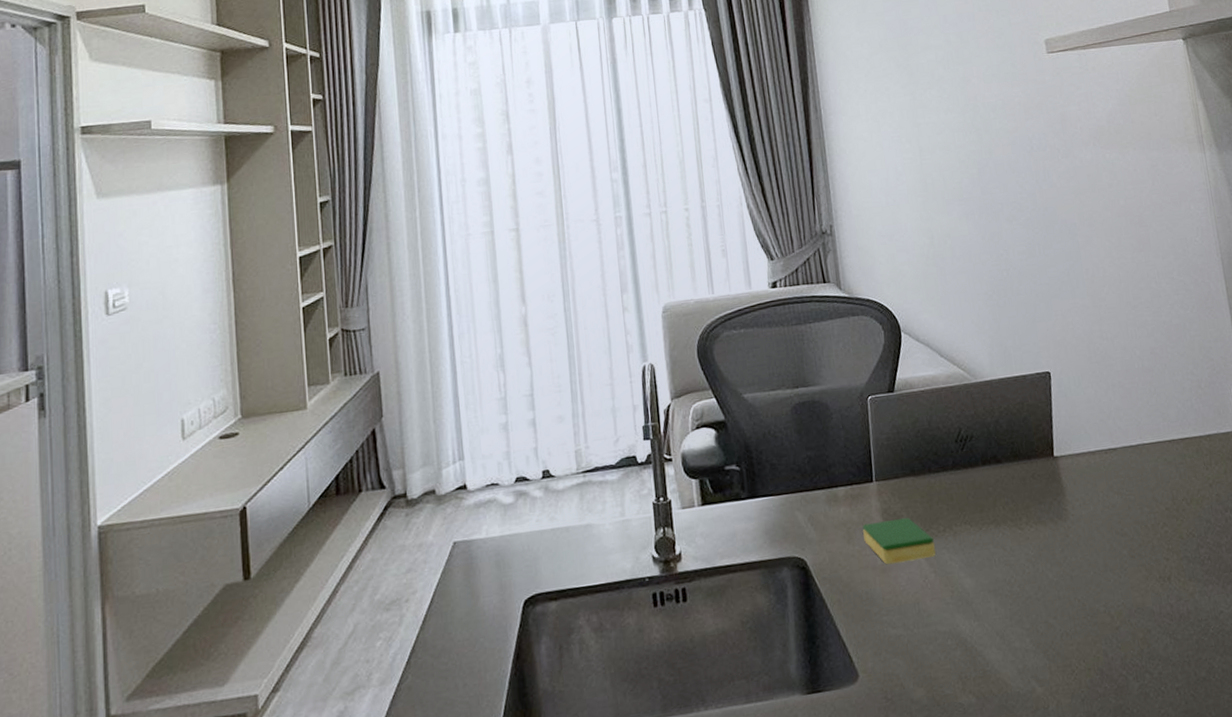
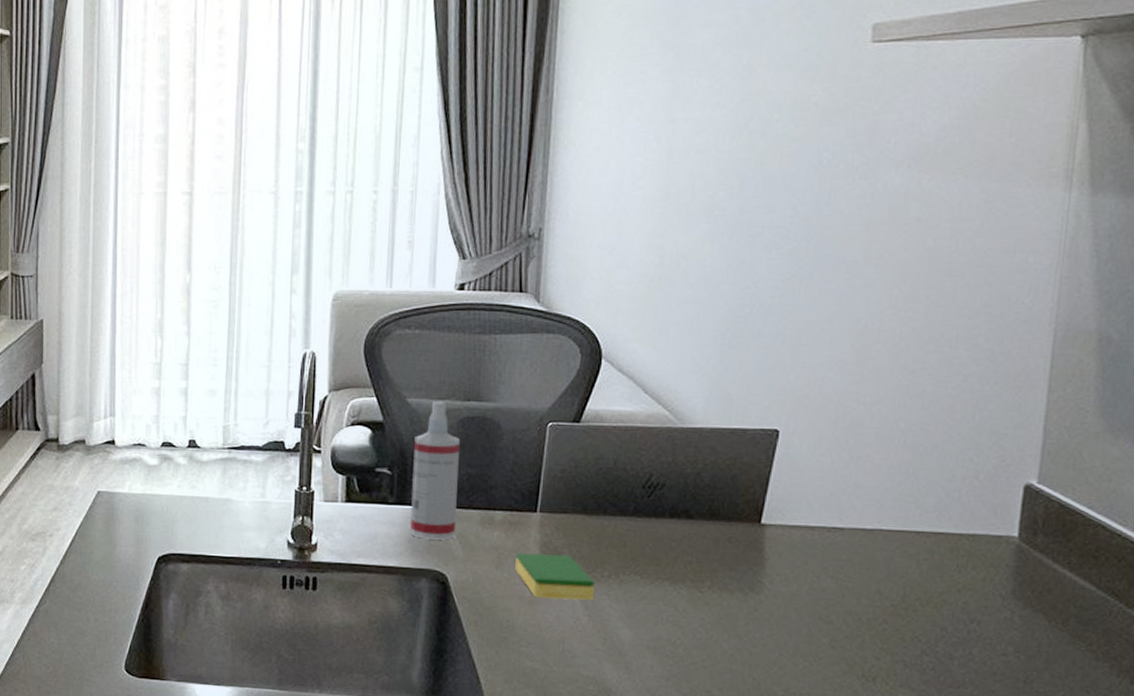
spray bottle: none [755,392,806,528] -> present [410,402,460,540]

